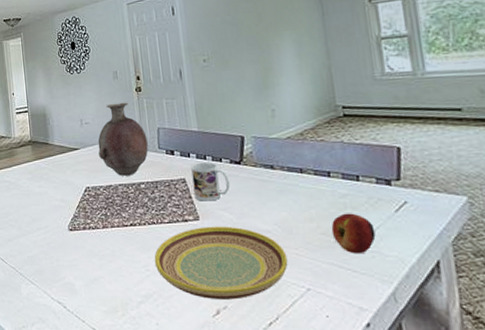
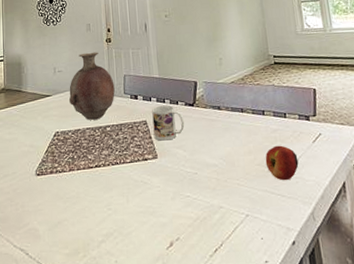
plate: present [154,226,288,300] -> none [116,162,231,232]

